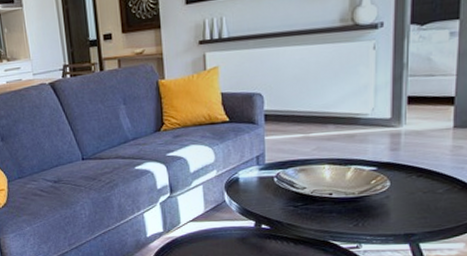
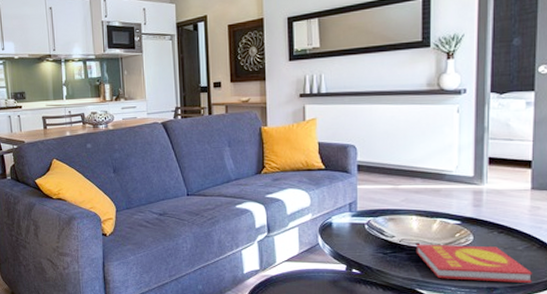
book: none [328,191,452,229] -> present [416,244,532,283]

